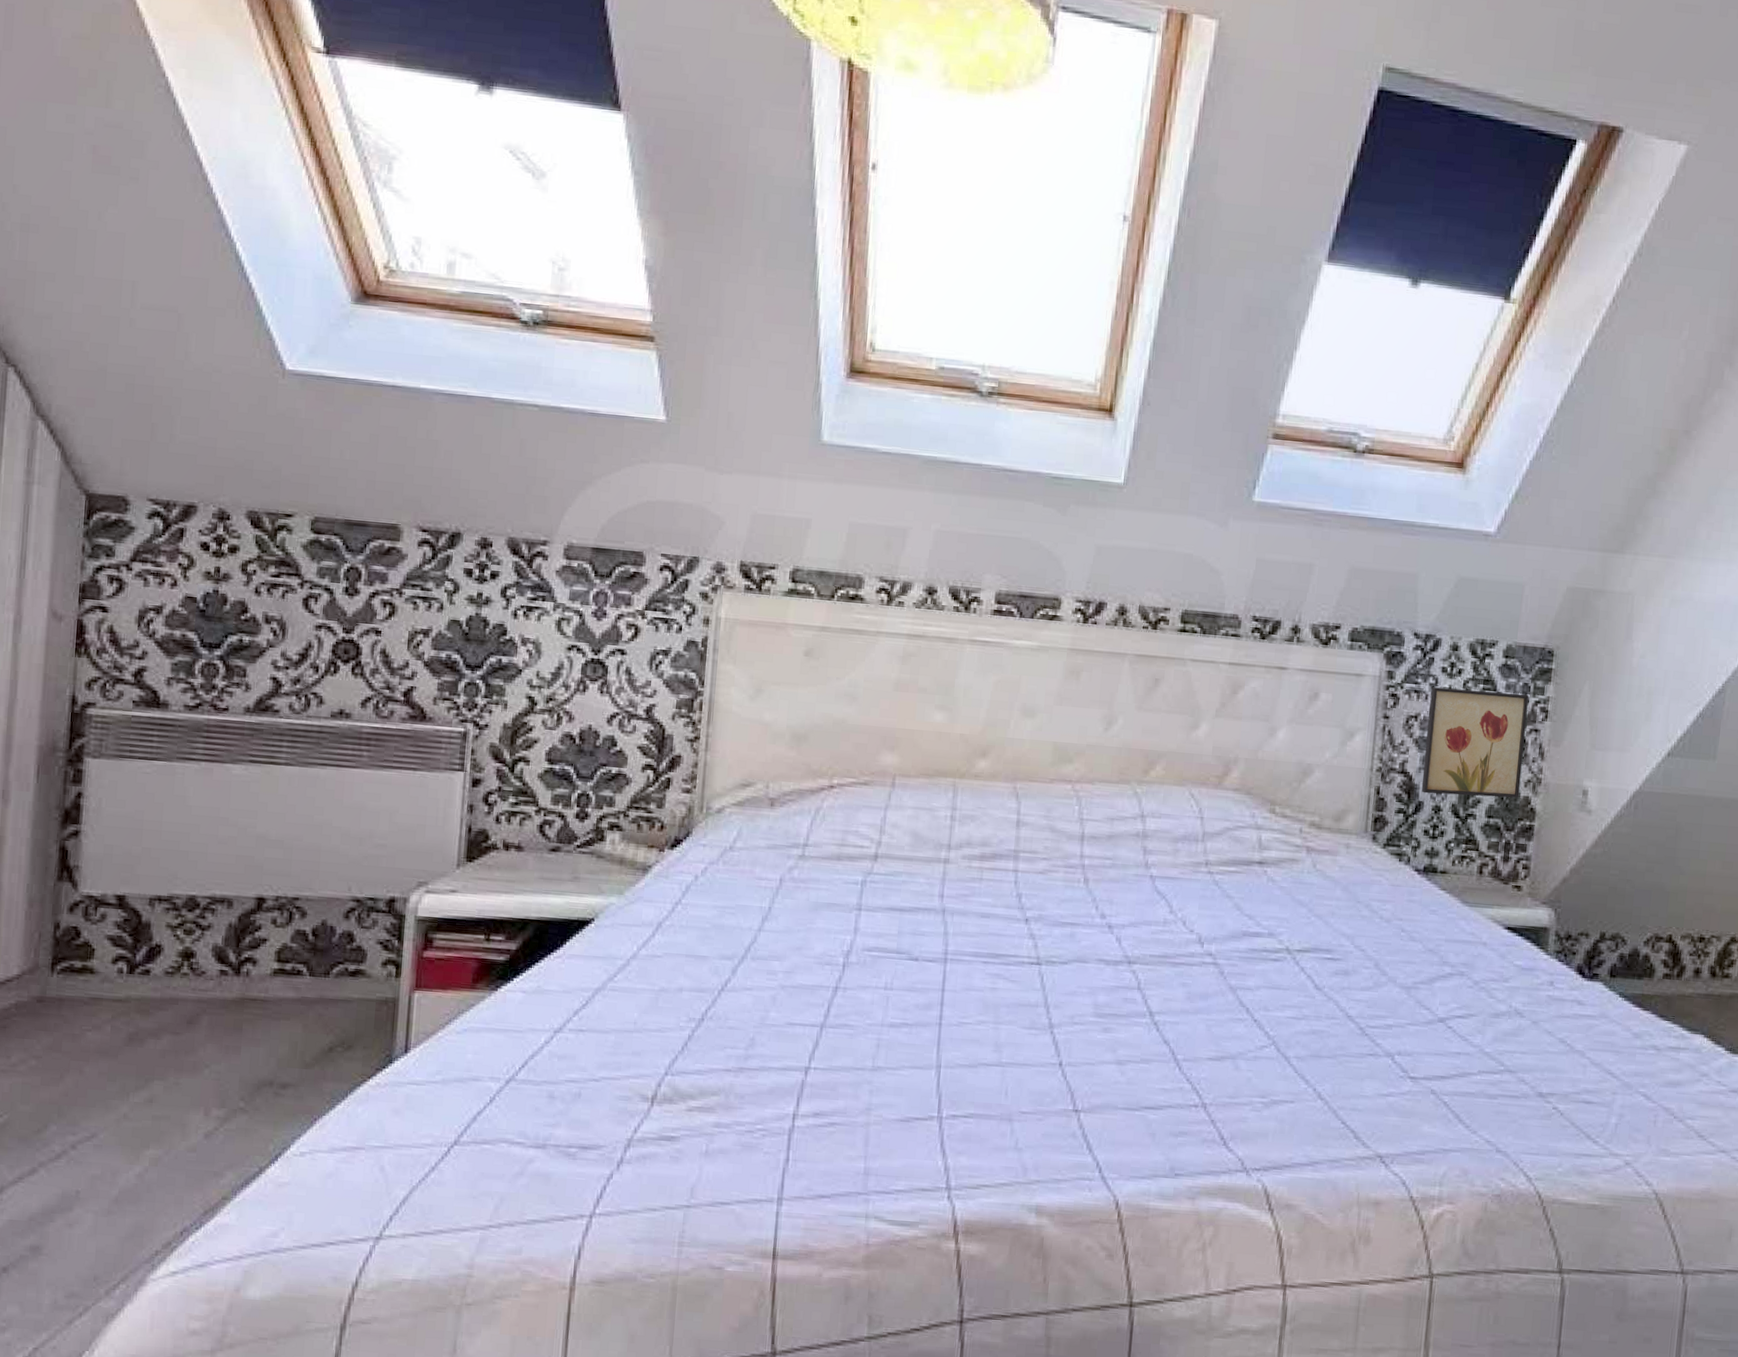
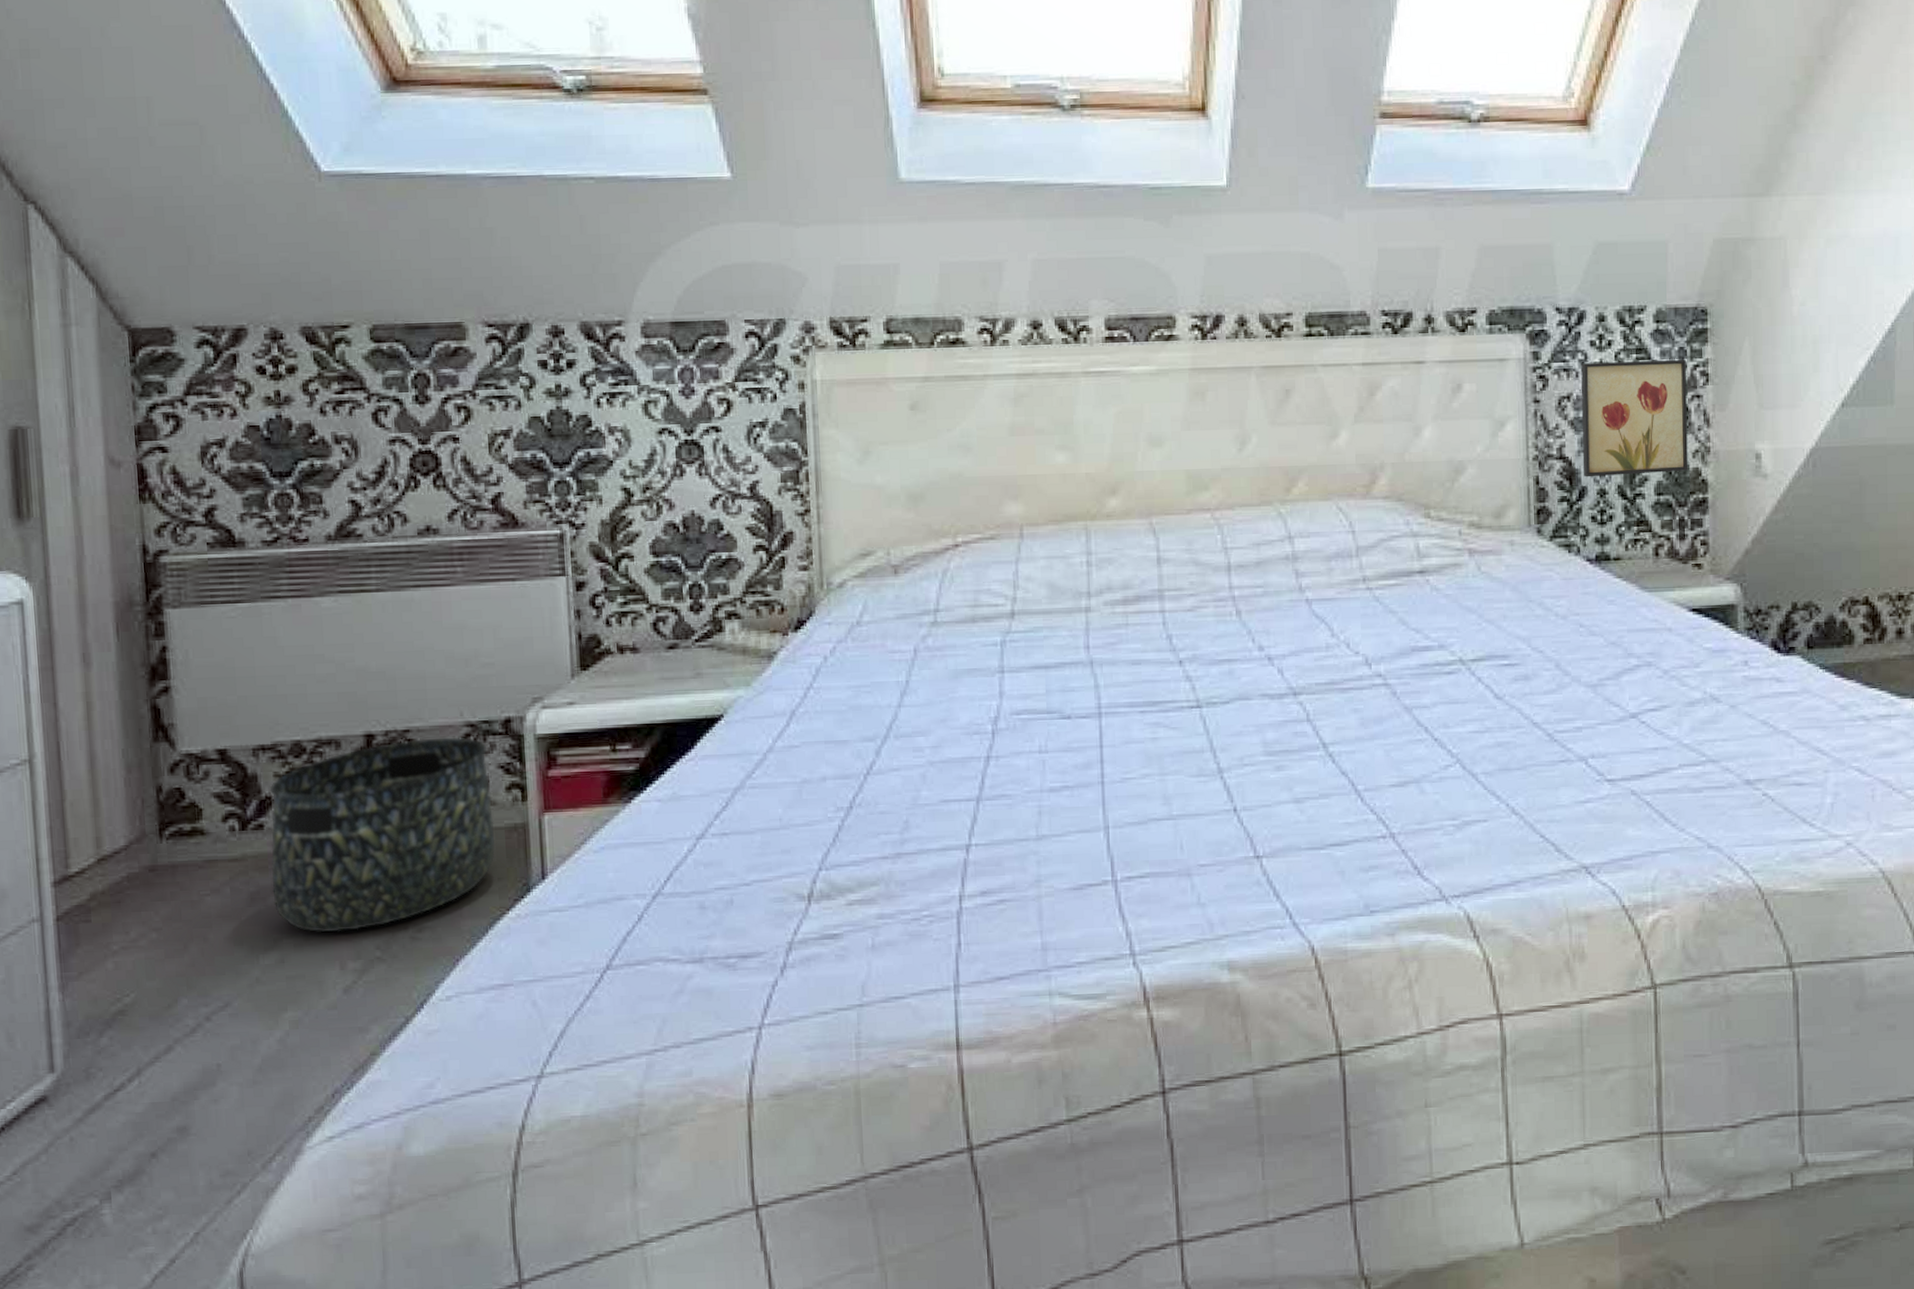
basket: none [150,907,370,1080] -> present [269,737,496,933]

